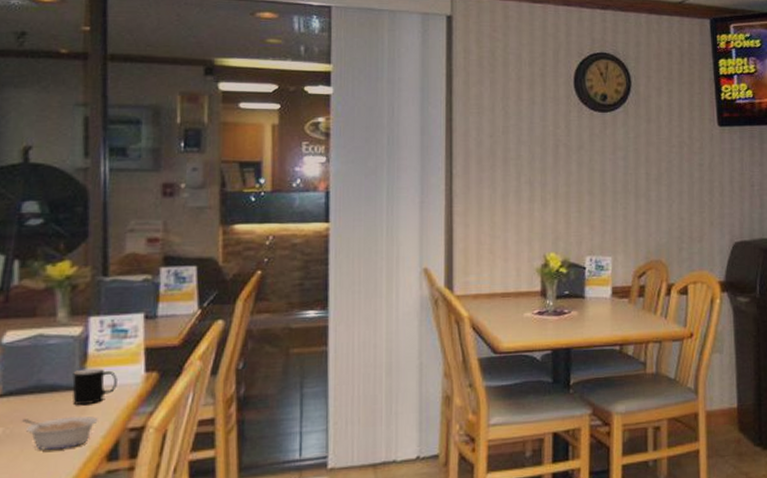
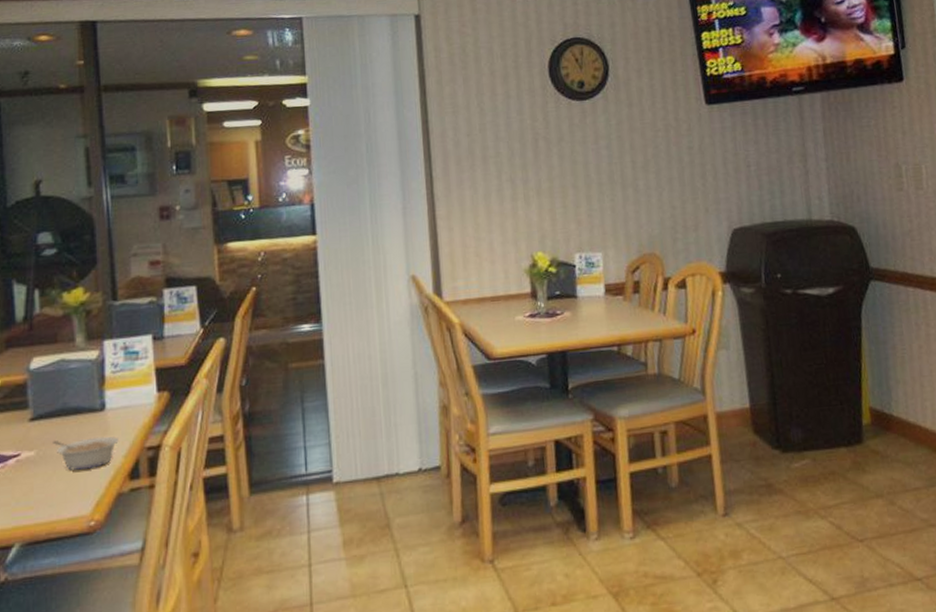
cup: present [71,368,117,405] -> none [93,389,133,426]

